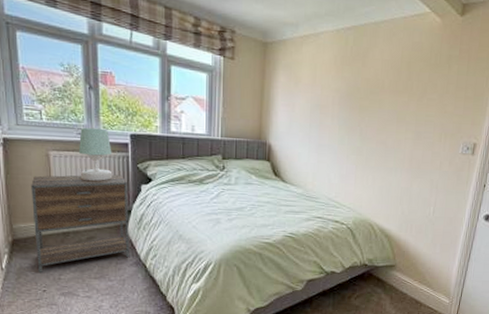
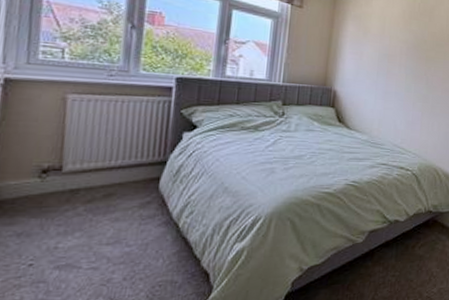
nightstand: present [31,174,129,273] -> none [26,120,166,243]
table lamp: present [78,127,113,181] -> none [105,68,151,128]

